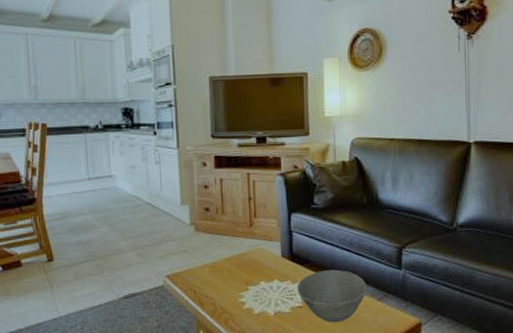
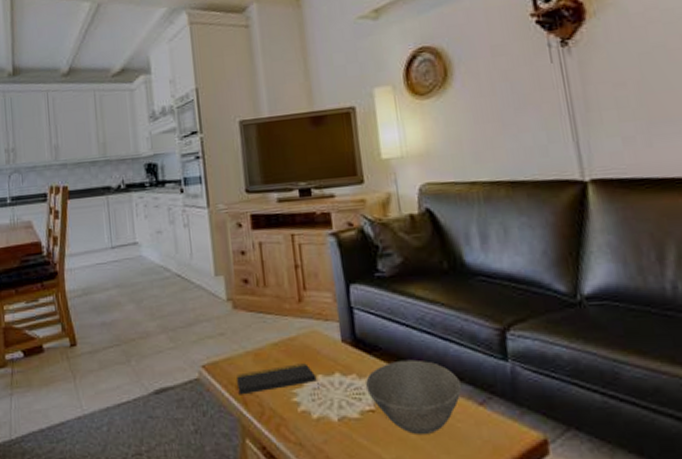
notepad: none [195,273,261,298] -> present [237,363,320,395]

